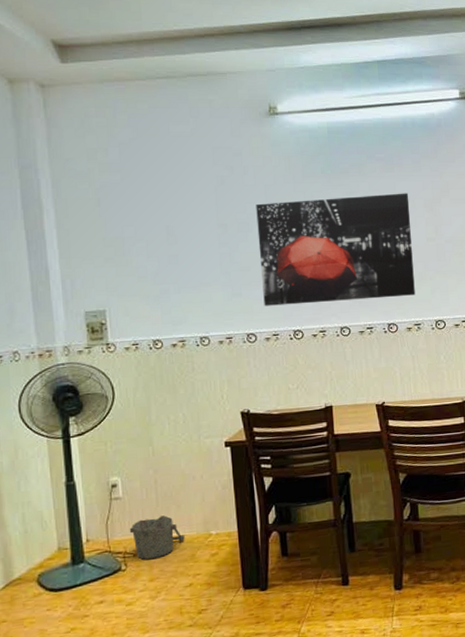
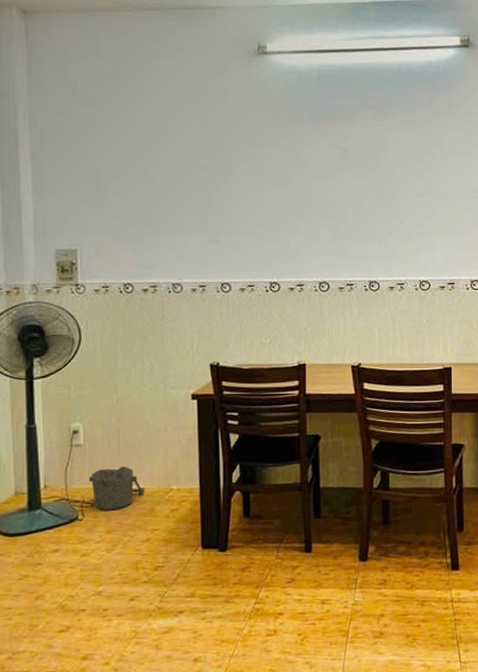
wall art: present [256,193,415,306] -> none [238,143,400,255]

